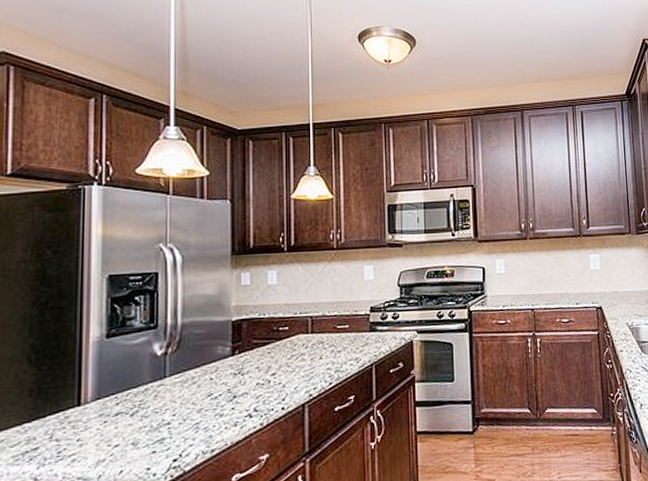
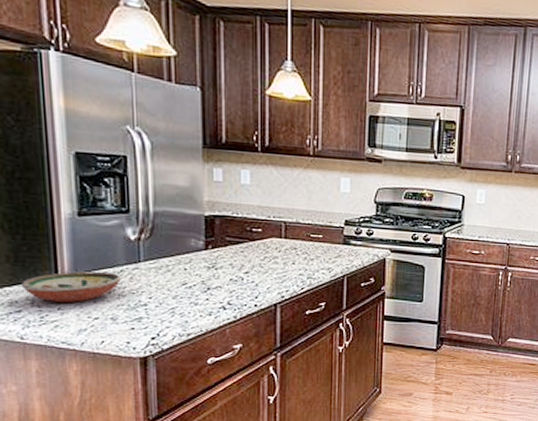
decorative bowl: none [40,393,145,433] -> present [20,271,121,302]

